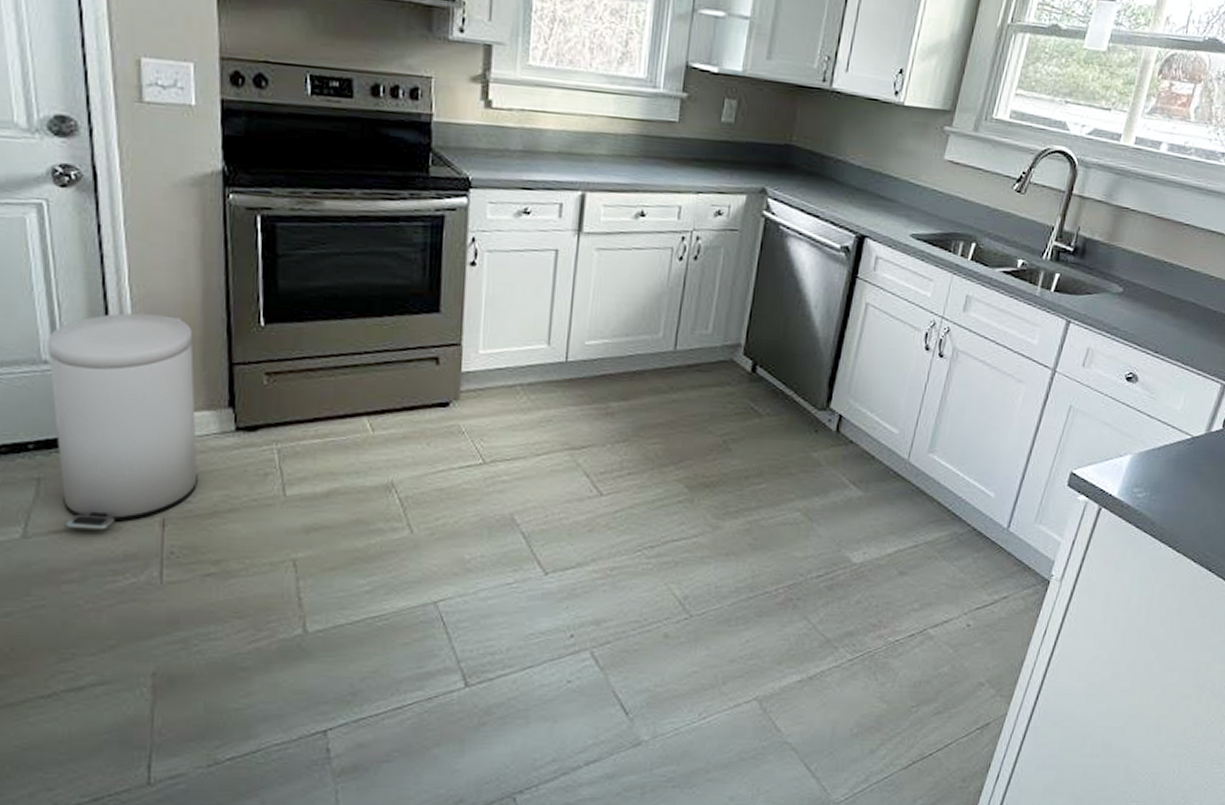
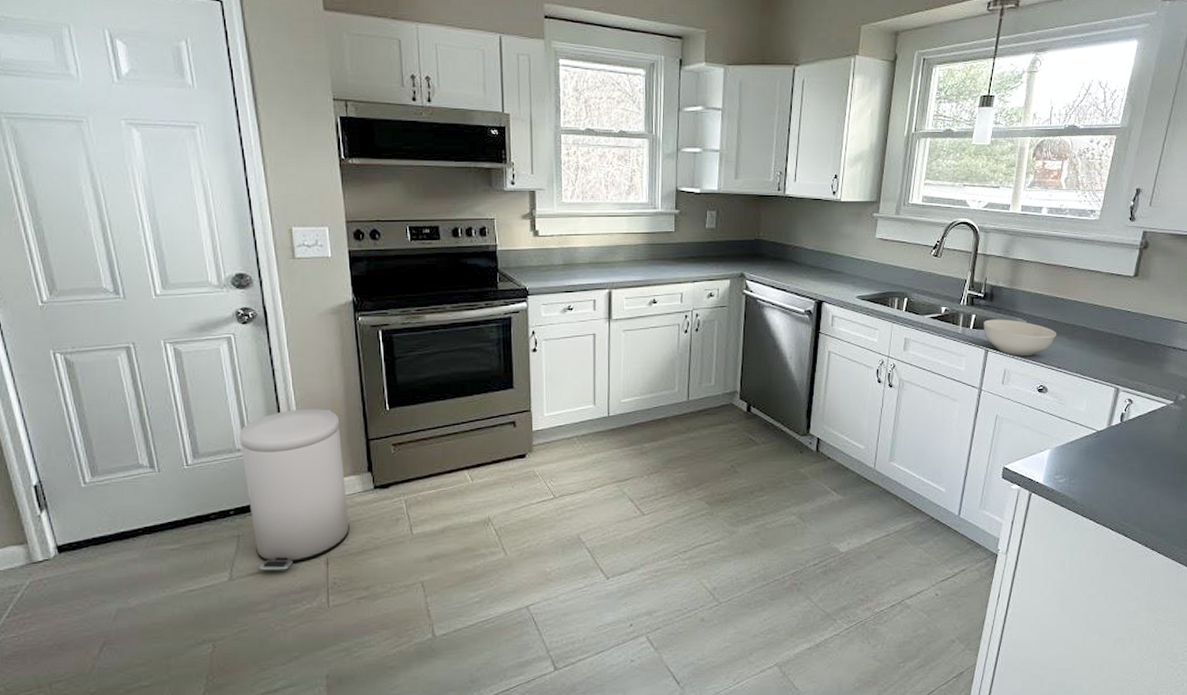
bowl: none [1067,281,1159,335] -> present [984,319,1057,357]

